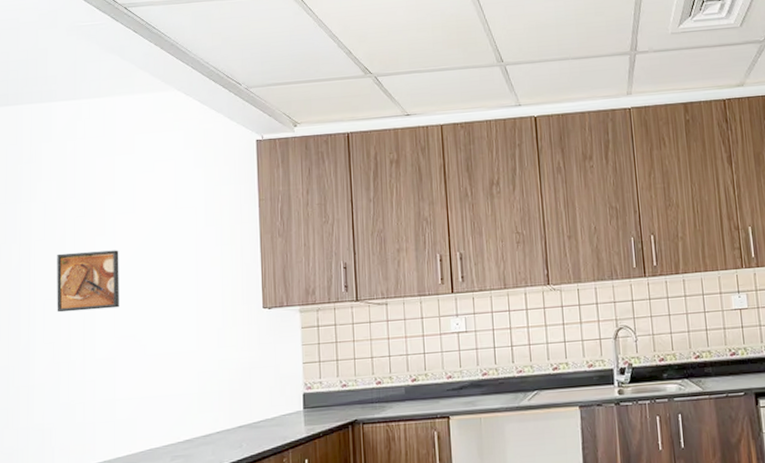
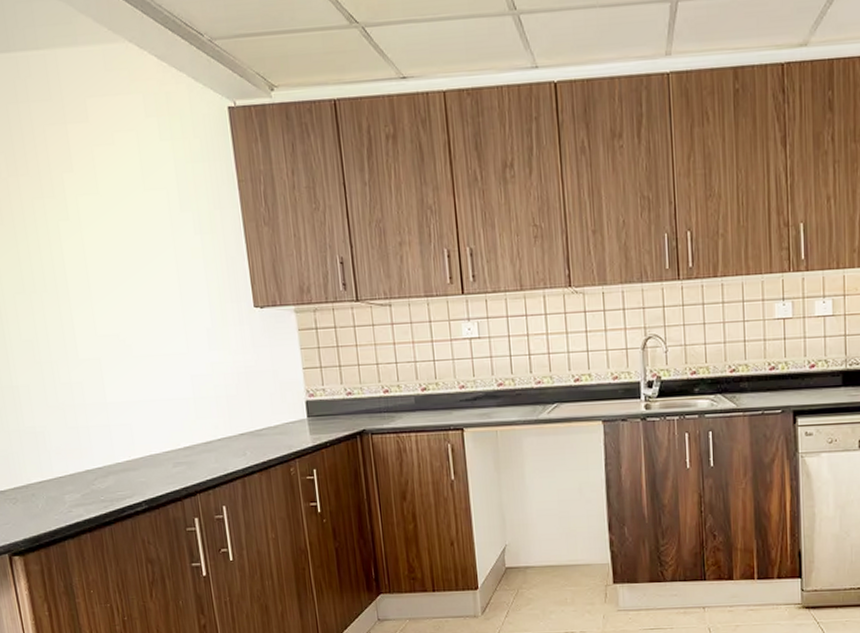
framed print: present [57,250,119,313] -> none [19,237,97,308]

